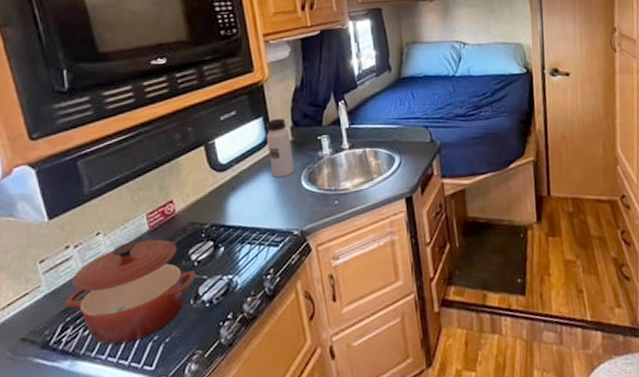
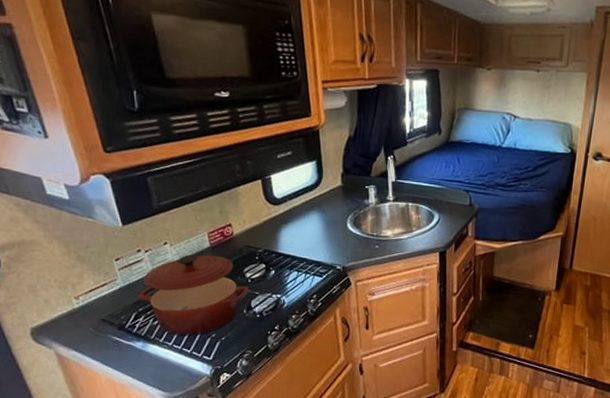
water bottle: present [266,118,295,178] -> none [318,163,343,218]

